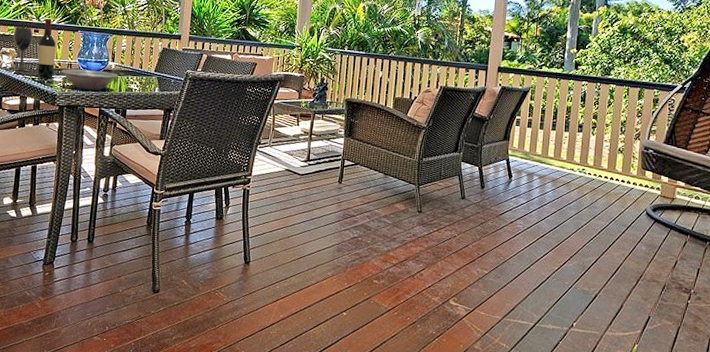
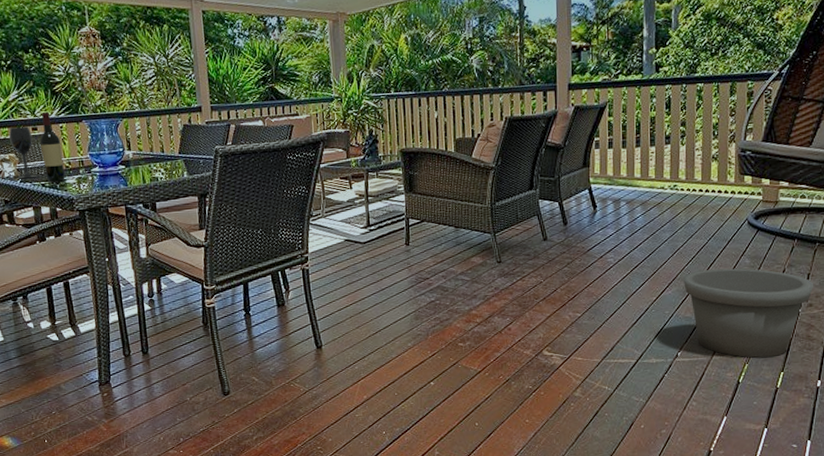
bowl: present [61,69,118,91] -> none [73,162,139,189]
pot: none [584,249,703,342] -> present [683,268,814,358]

